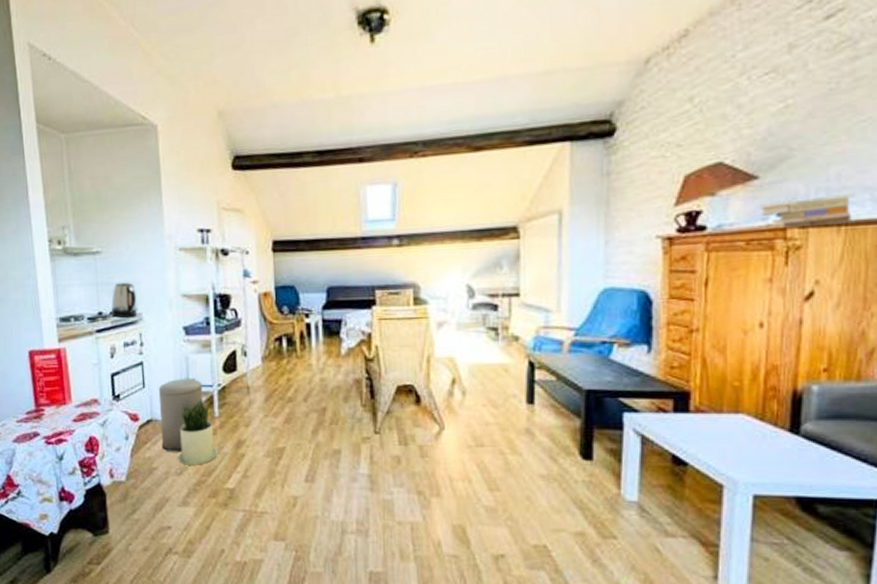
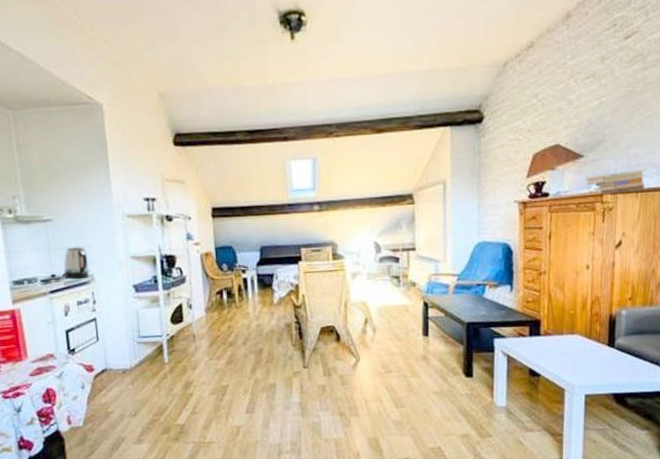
pedal bin: present [158,378,203,454] -> none [111,330,154,398]
planter: present [178,398,218,465] -> none [130,347,168,407]

